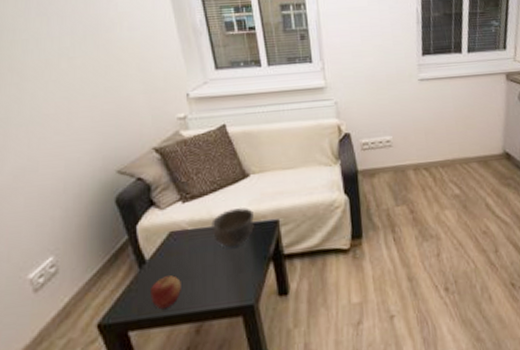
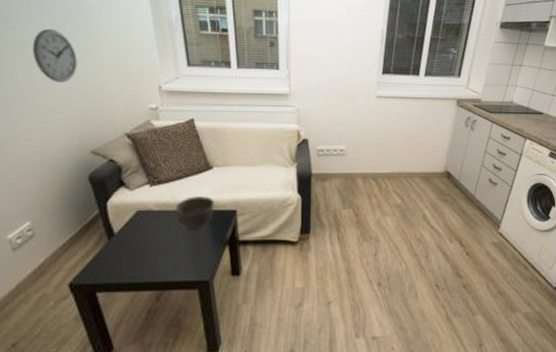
wall clock: none [52,46,100,101] -> present [32,28,78,82]
apple: present [151,275,181,310] -> none [117,249,145,277]

